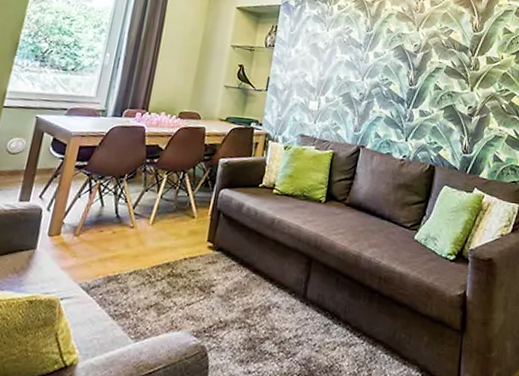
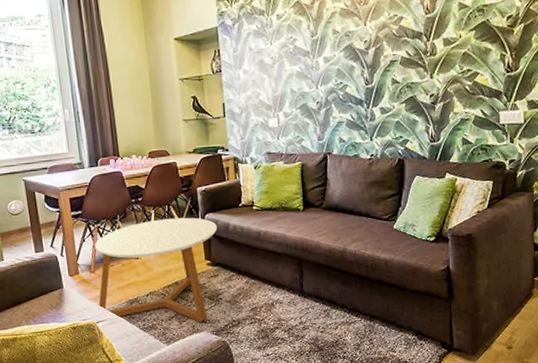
coffee table: none [68,186,231,318] -> present [95,217,218,323]

